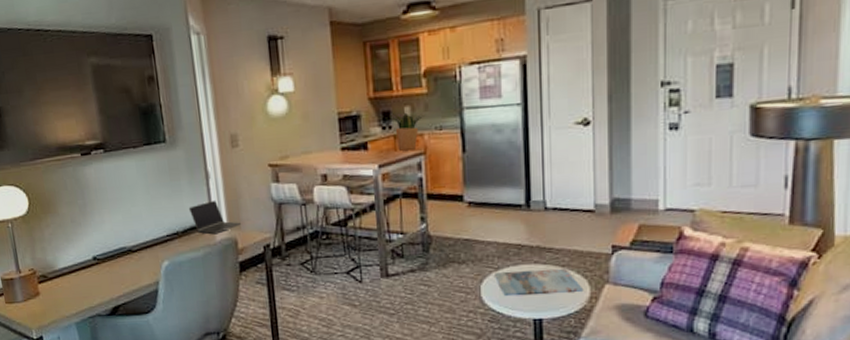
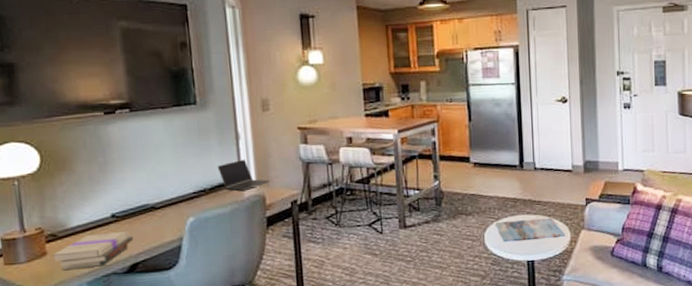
books: none [44,274,114,311] -> present [52,231,133,271]
potted plant: present [390,112,426,152] -> none [408,85,439,120]

